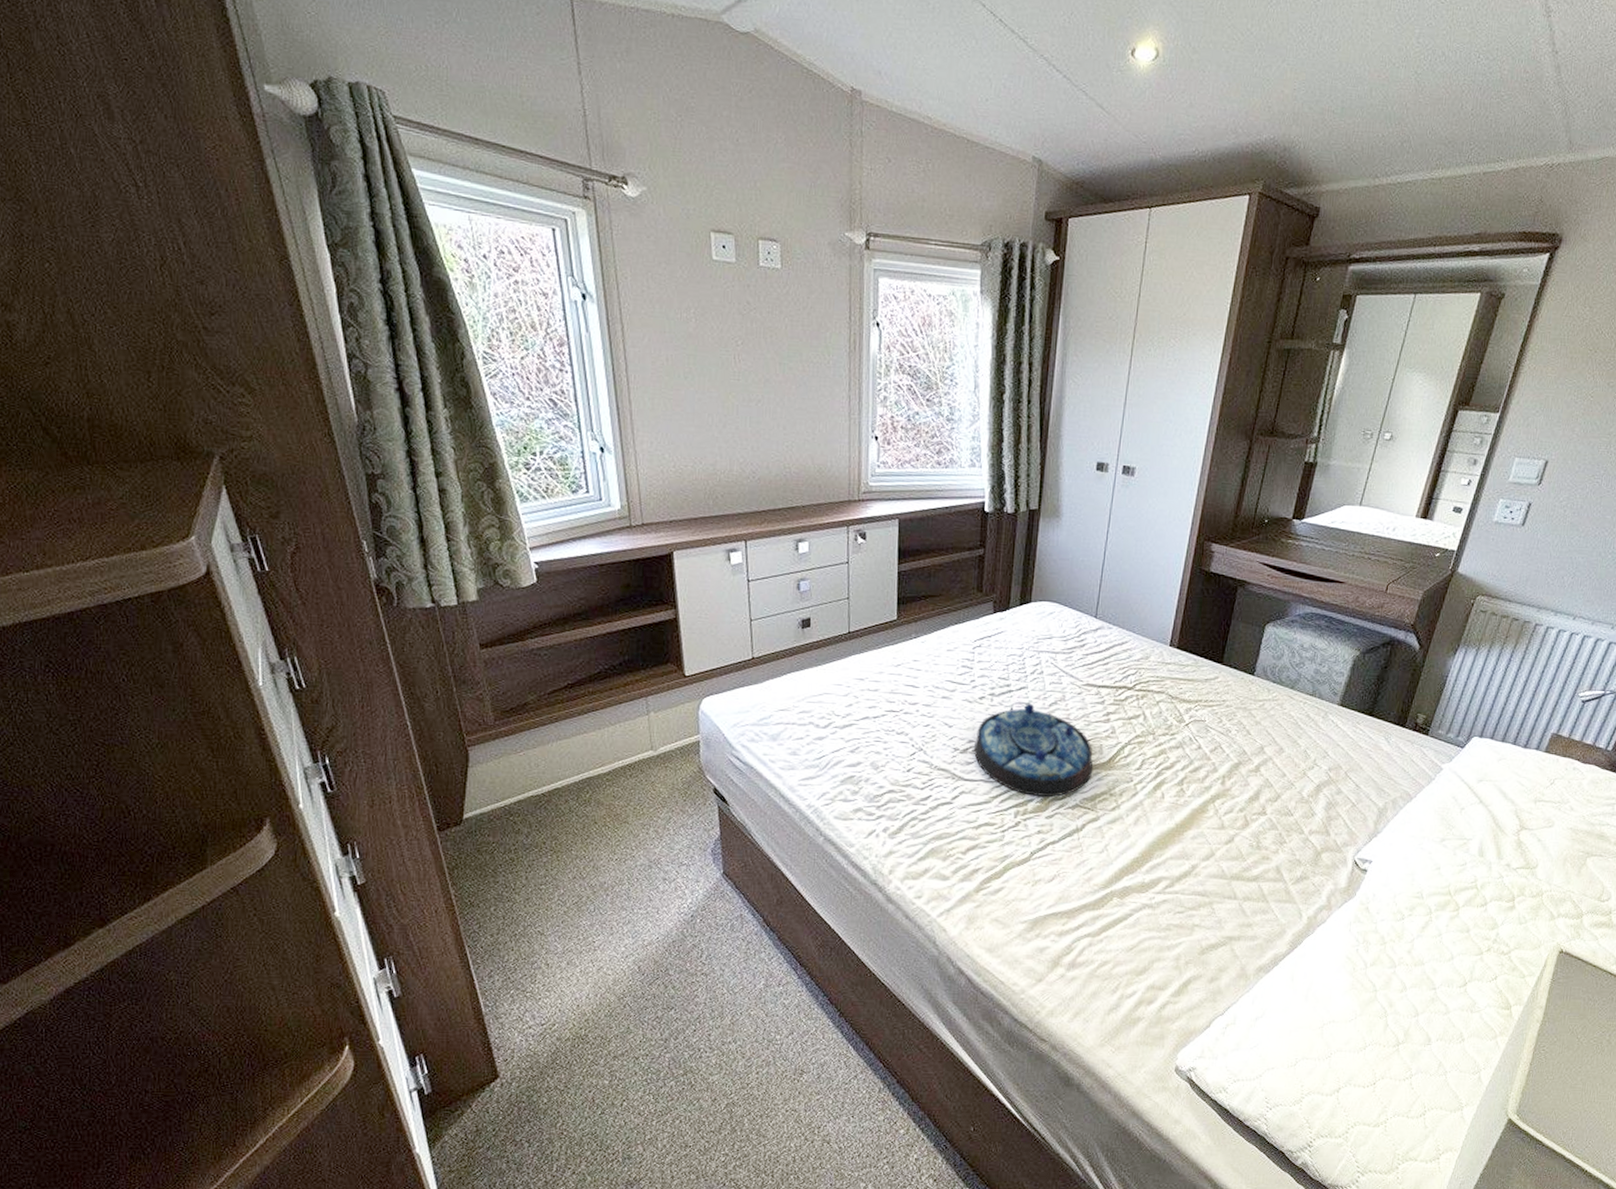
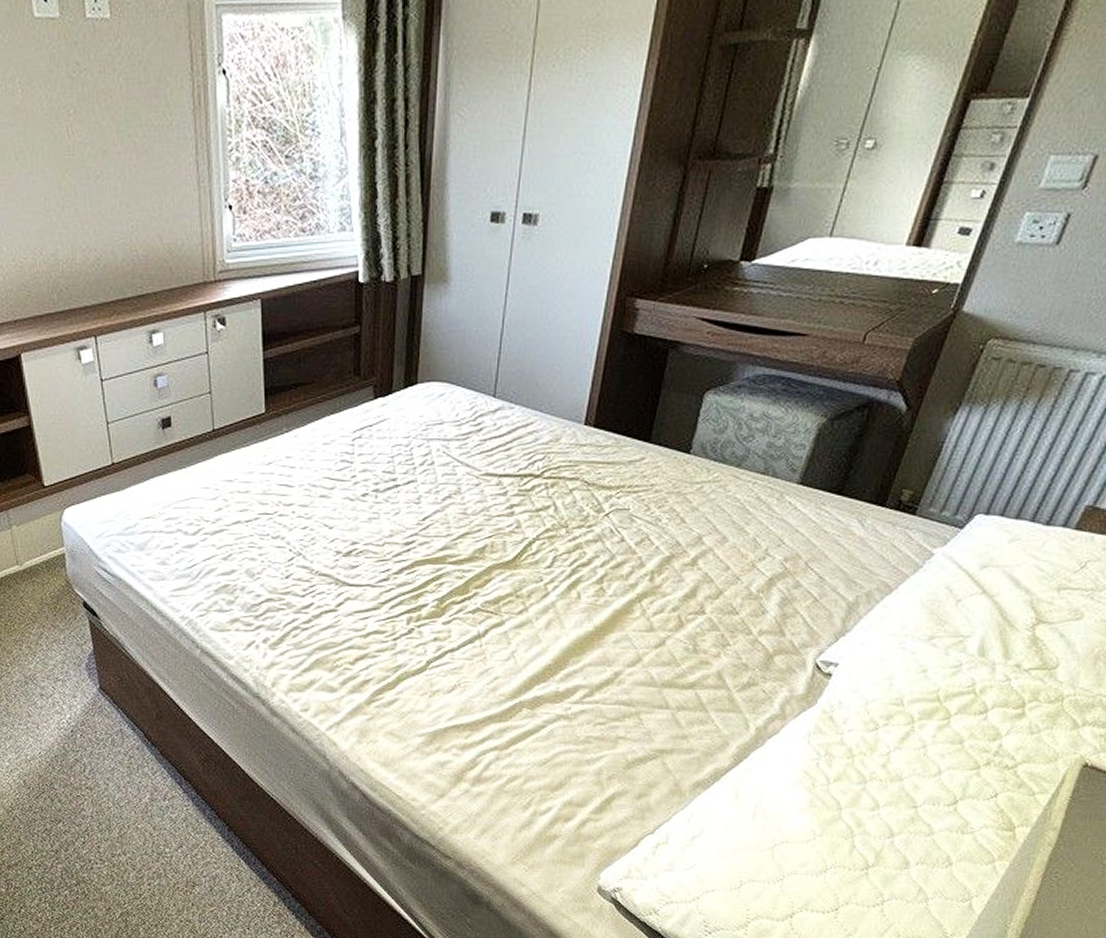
serving tray: present [974,701,1094,797] -> none [359,496,496,600]

